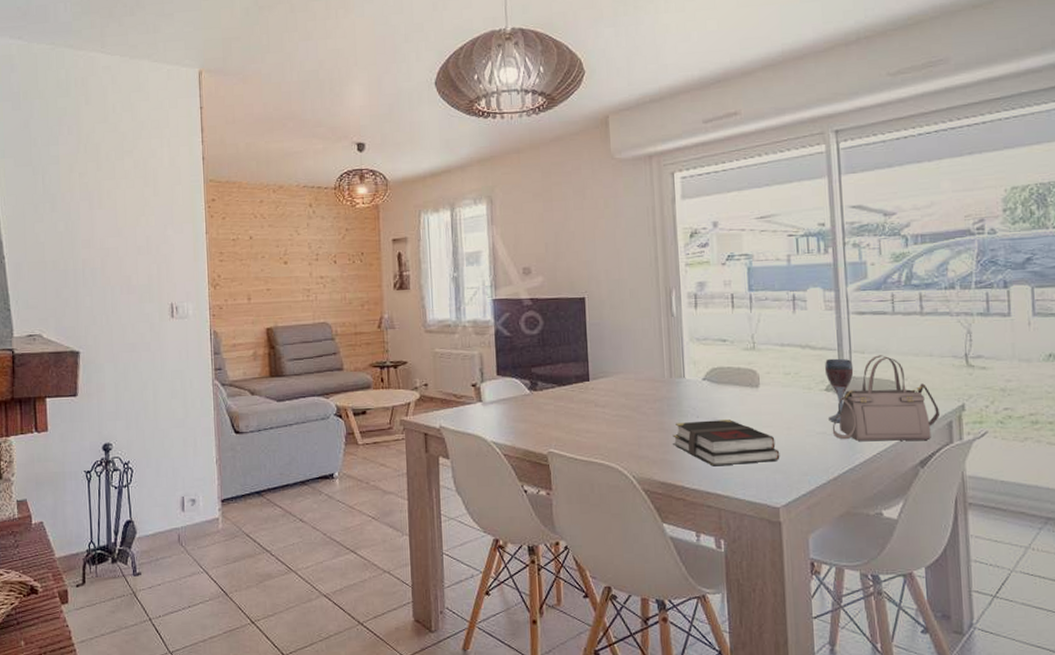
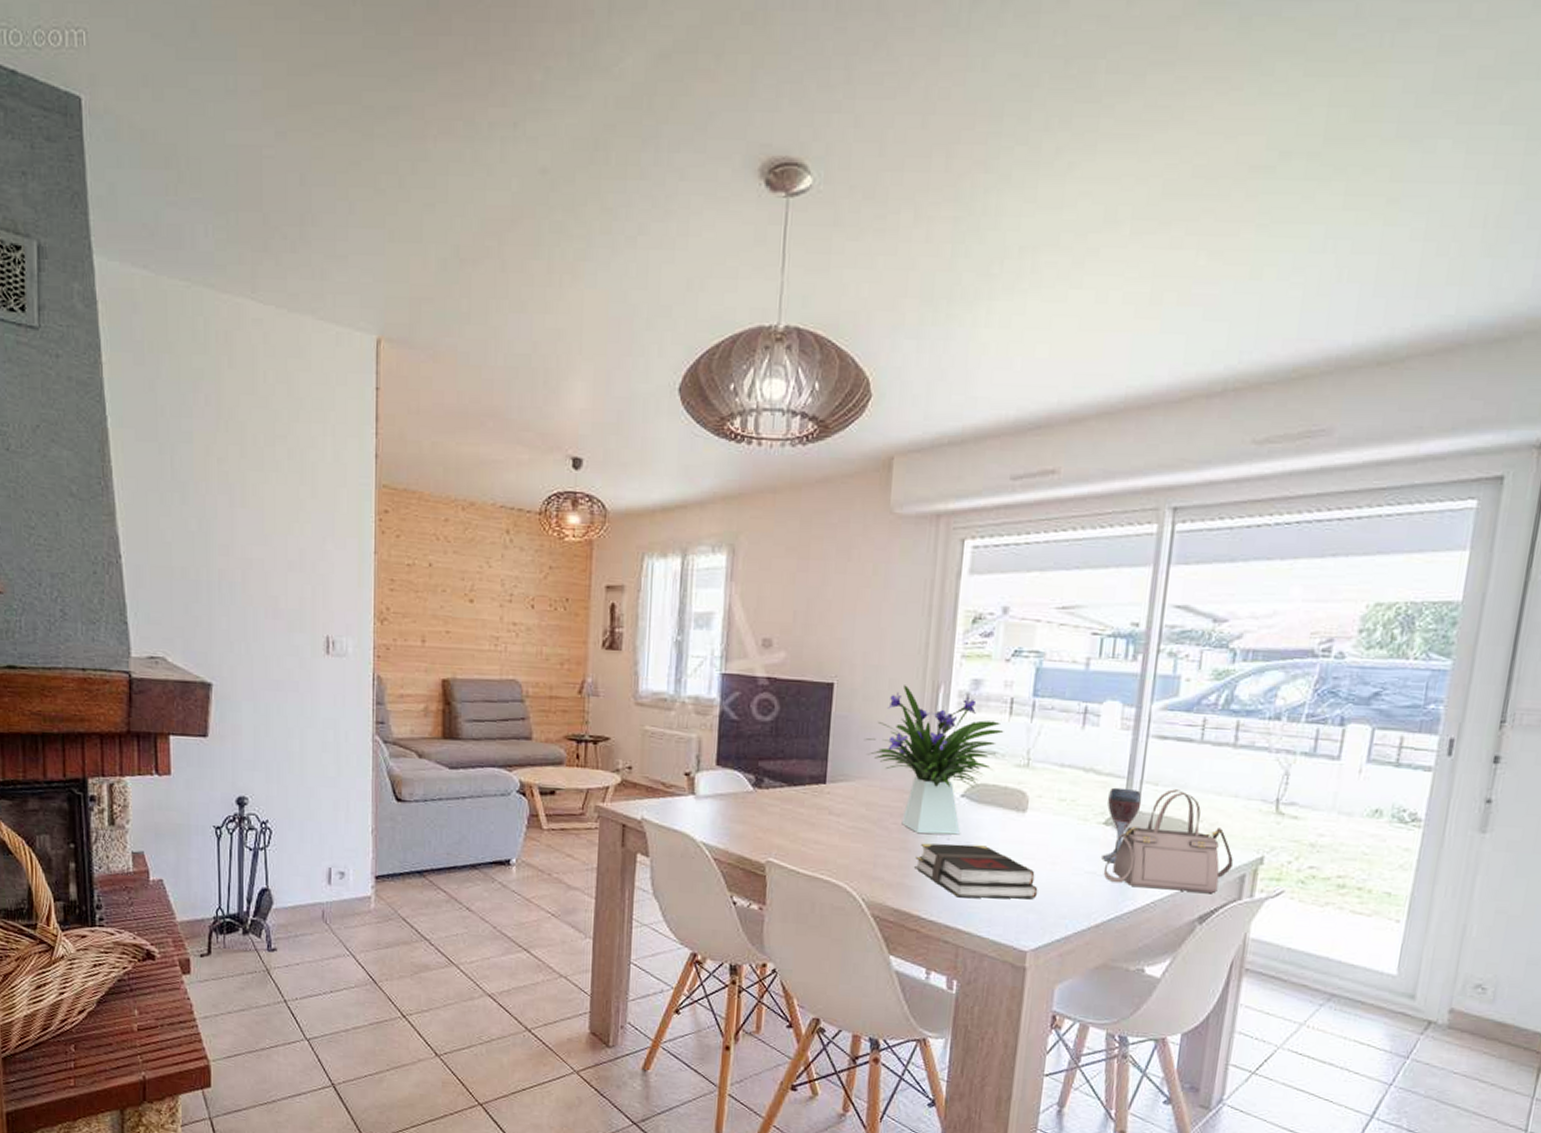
flower arrangement: none [617,293,730,415] -> present [865,685,1004,835]

